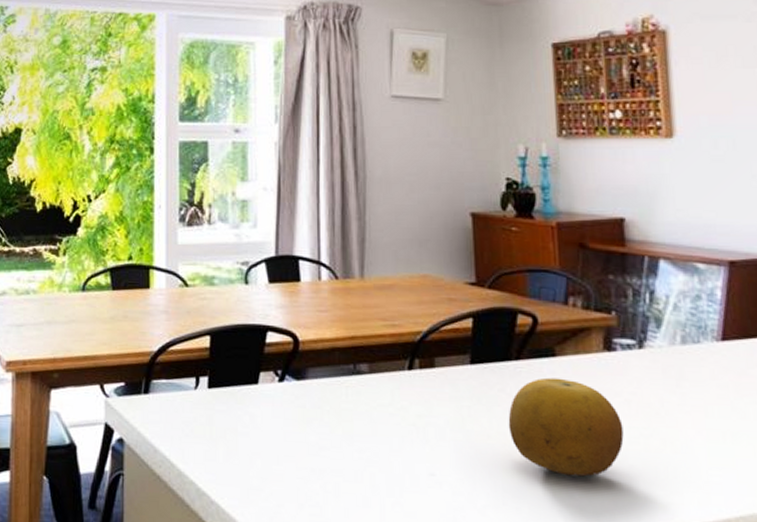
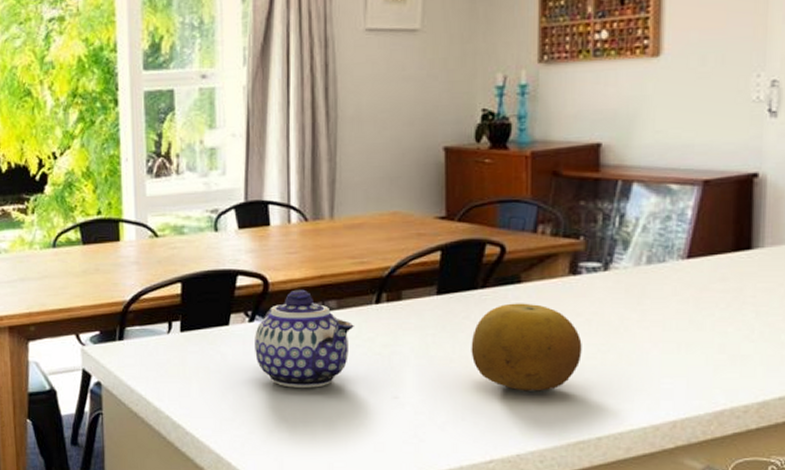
teapot: none [284,349,387,459] -> present [255,289,354,388]

